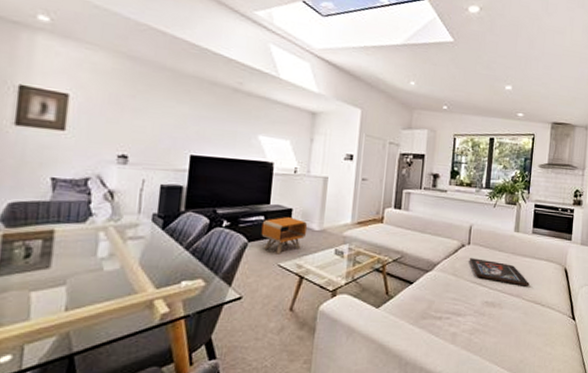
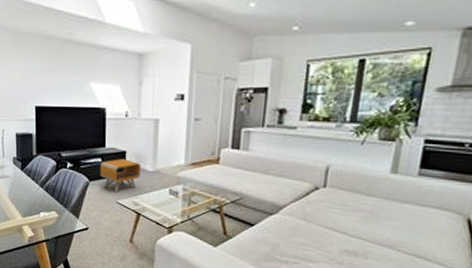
religious icon: present [469,258,530,286] -> none [324,202,410,237]

